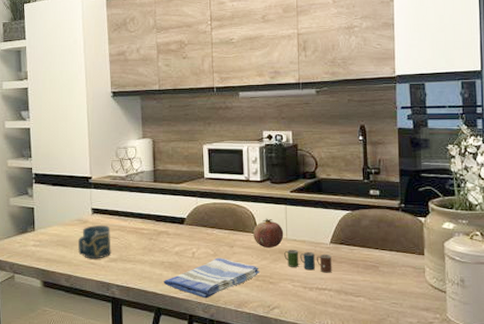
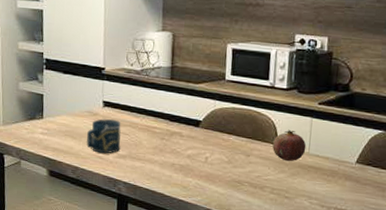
dish towel: present [163,258,261,299] -> none [172,165,277,206]
cup: present [284,250,332,273] -> none [304,165,356,194]

